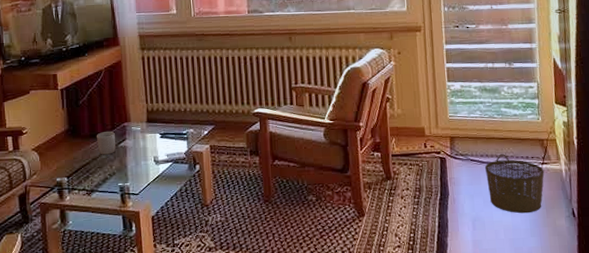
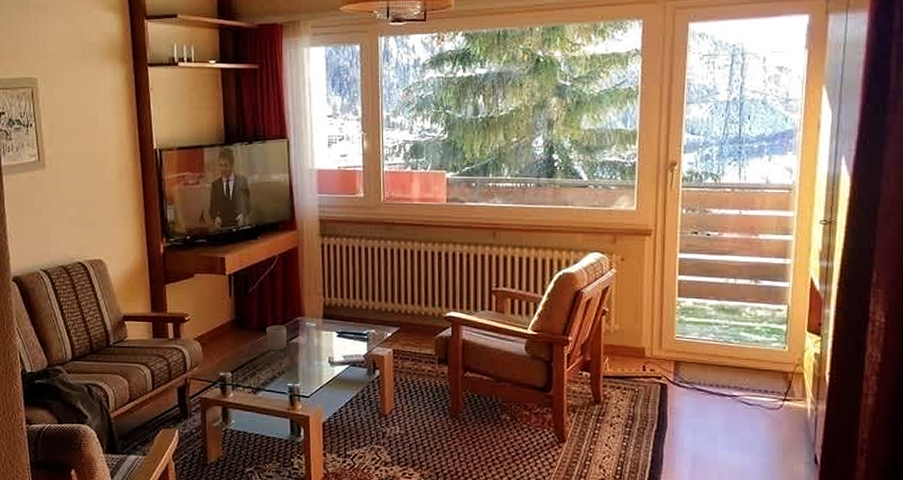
basket: present [484,154,545,213] -> none [713,385,785,455]

